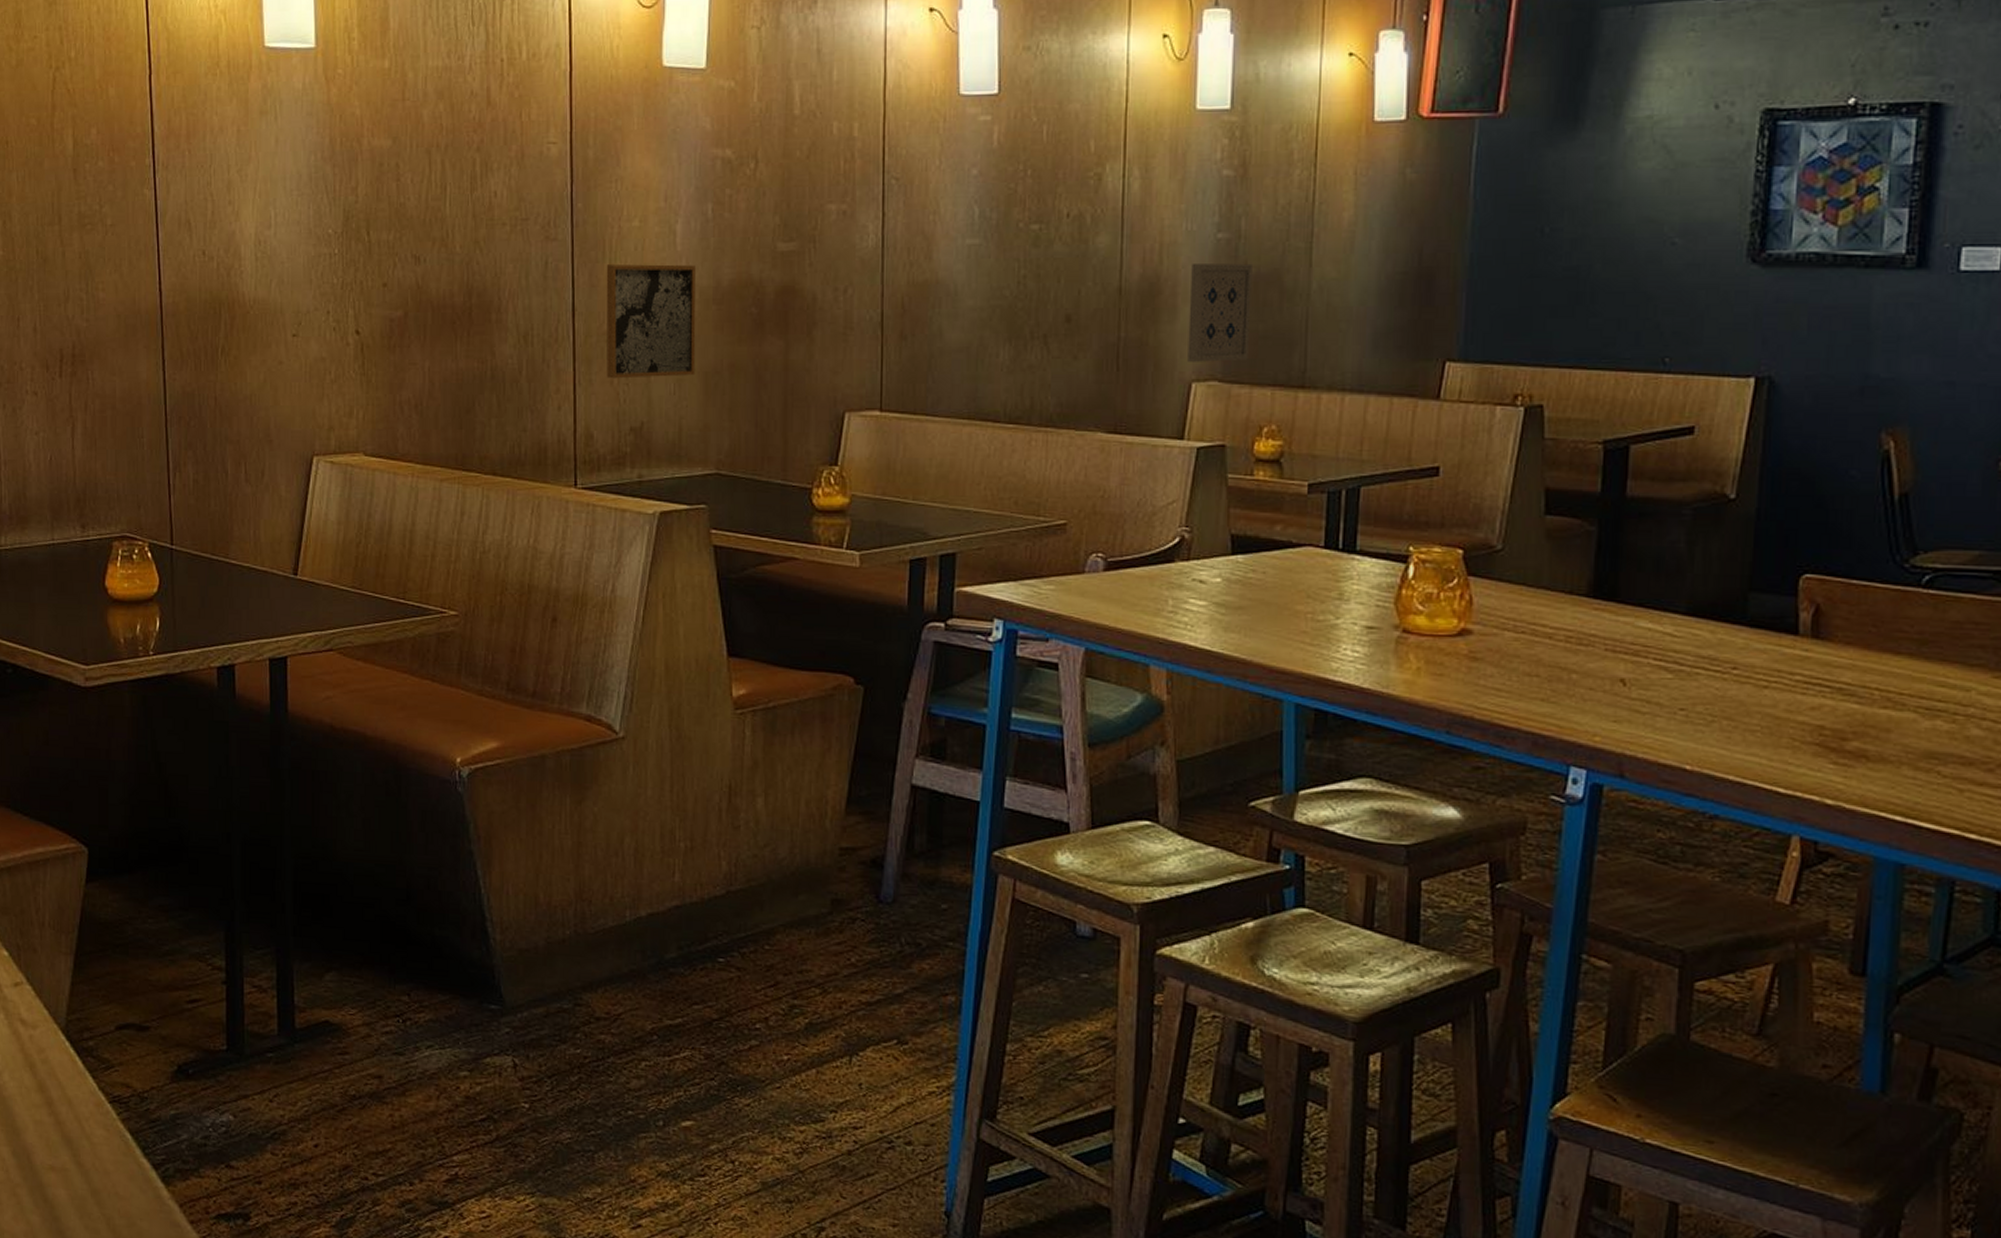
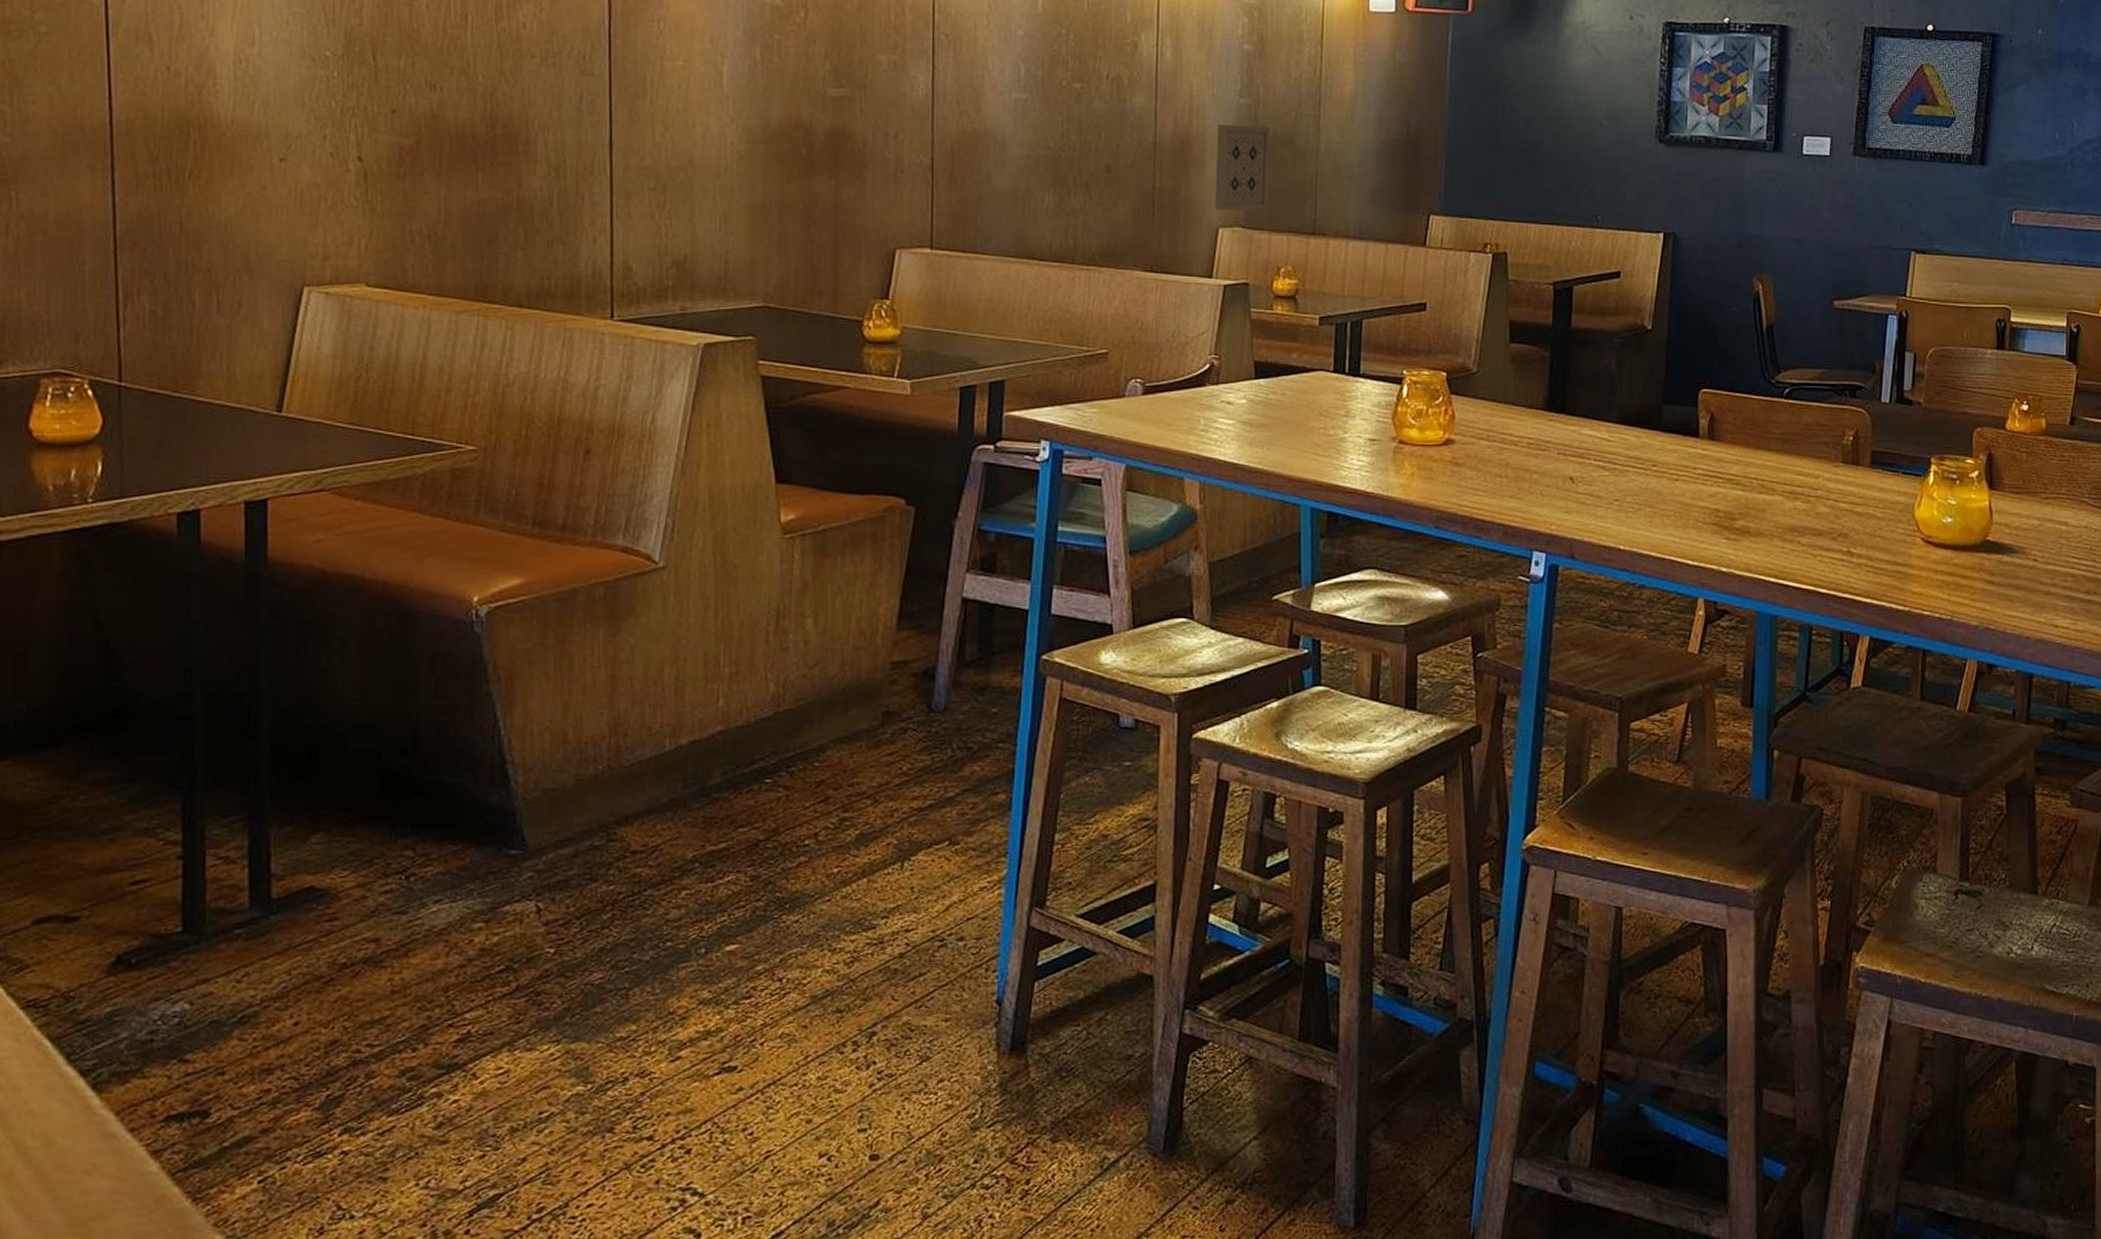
wall art: present [606,264,697,379] -> none [646,101,744,213]

